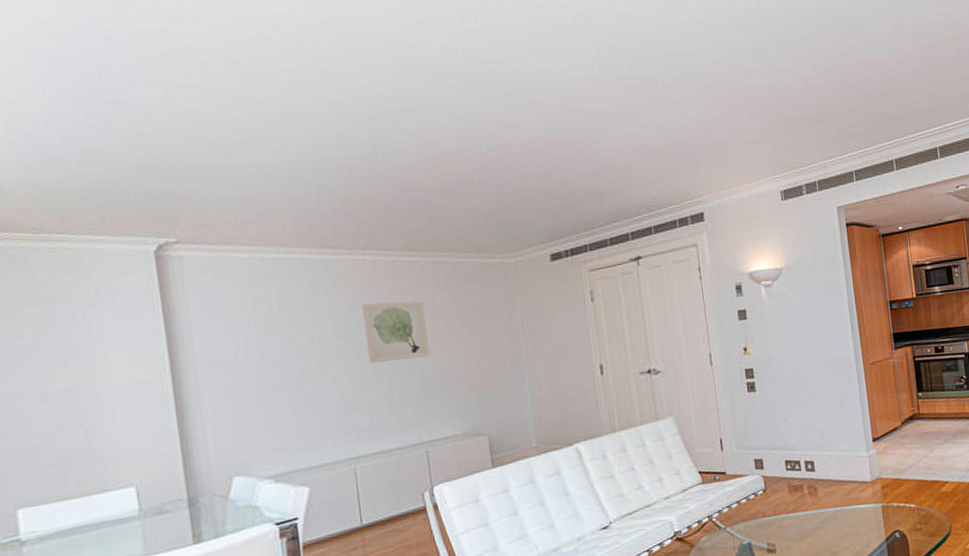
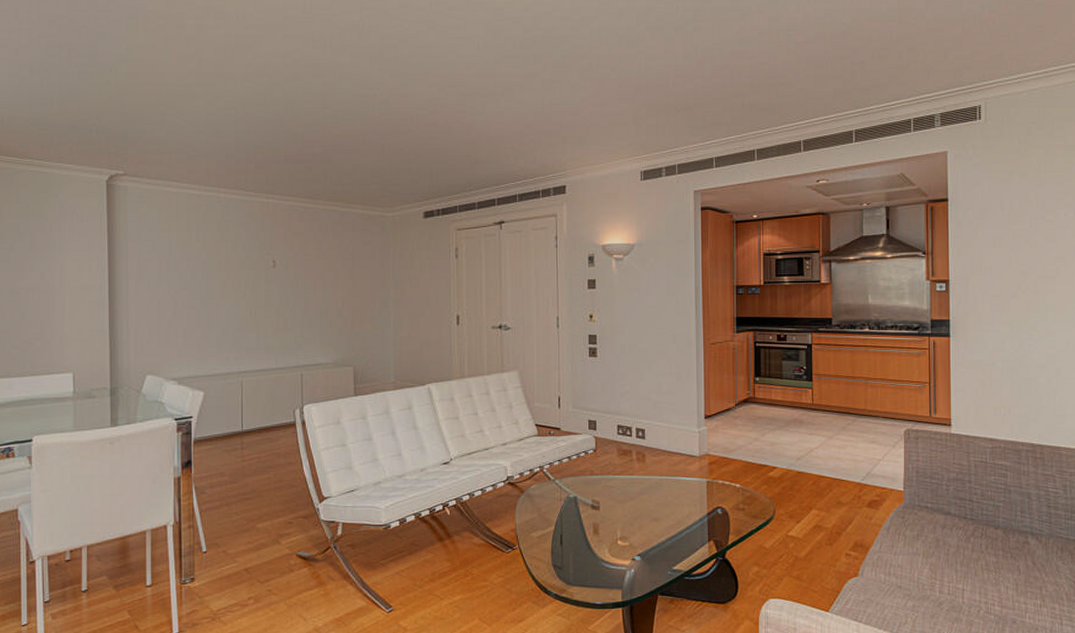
wall art: present [362,300,431,363] -> none [262,240,313,292]

